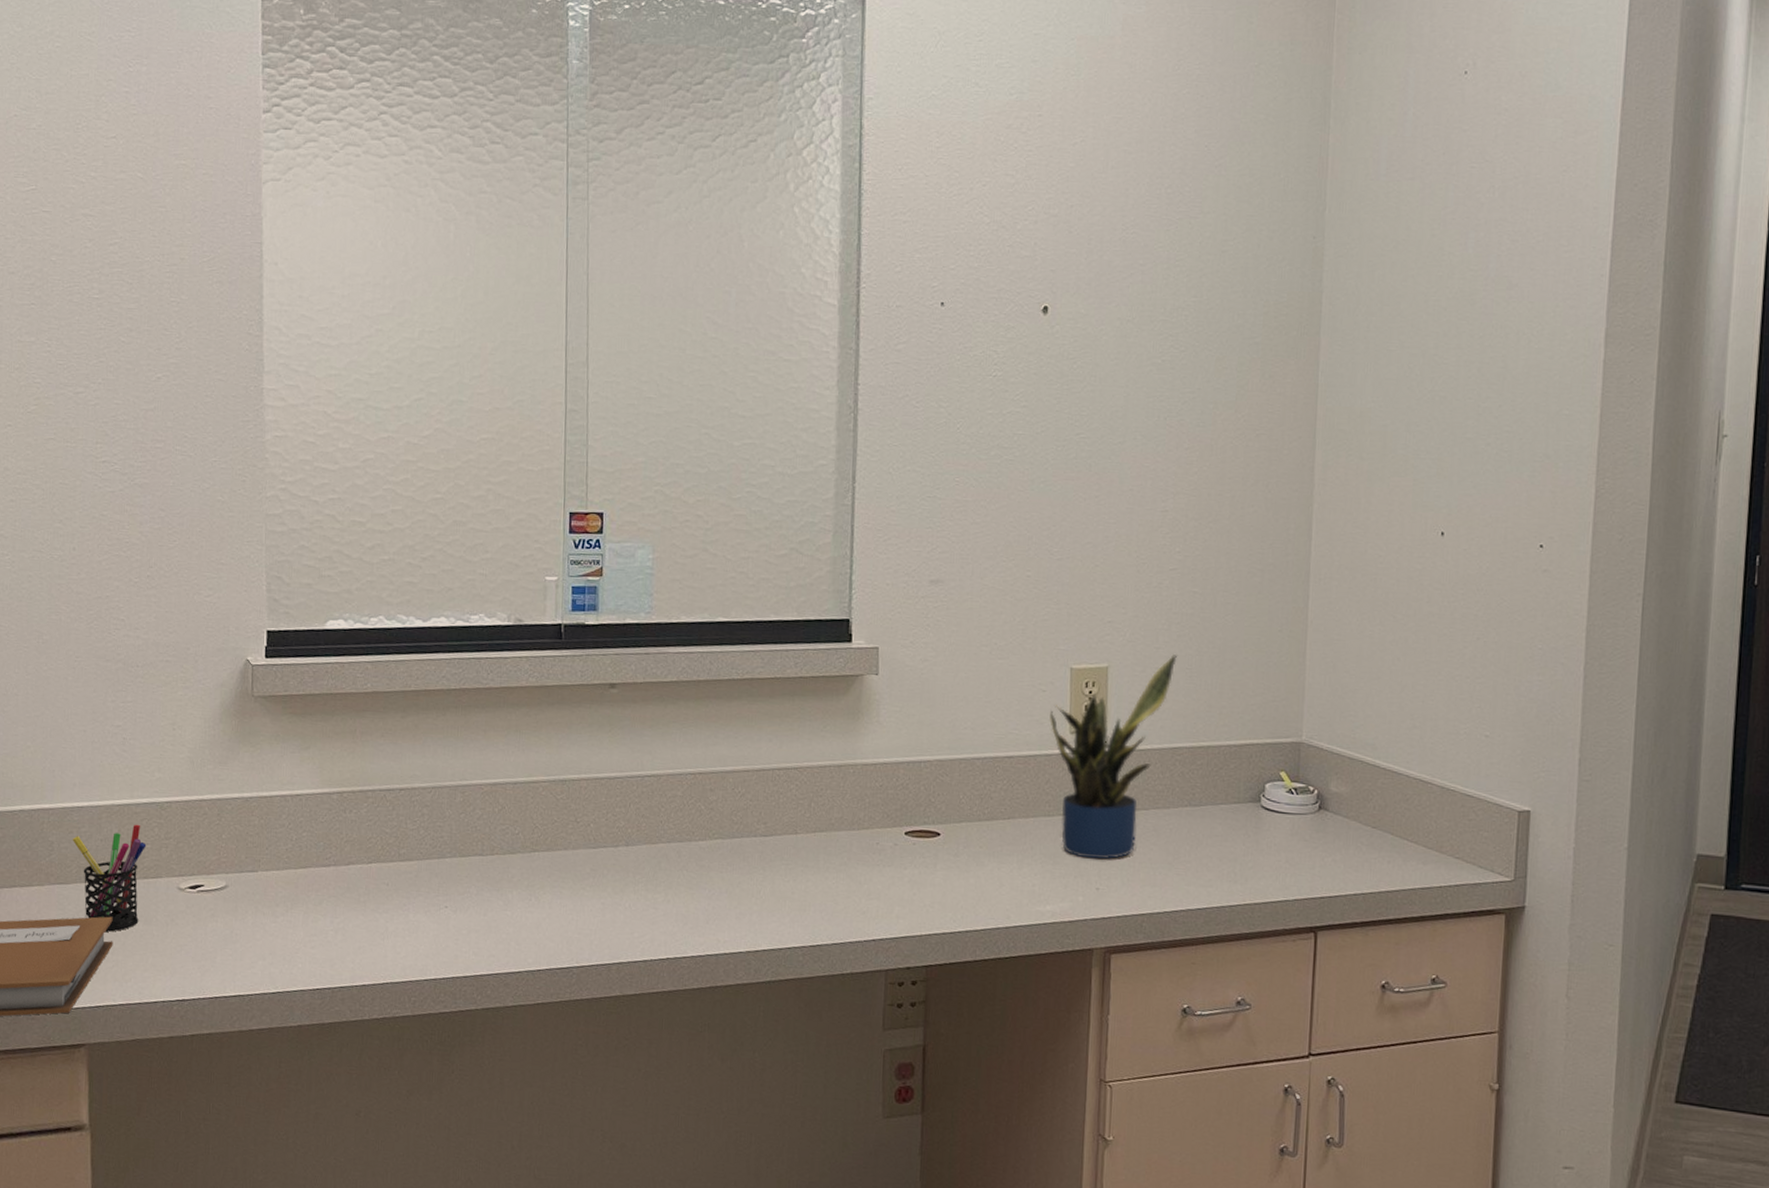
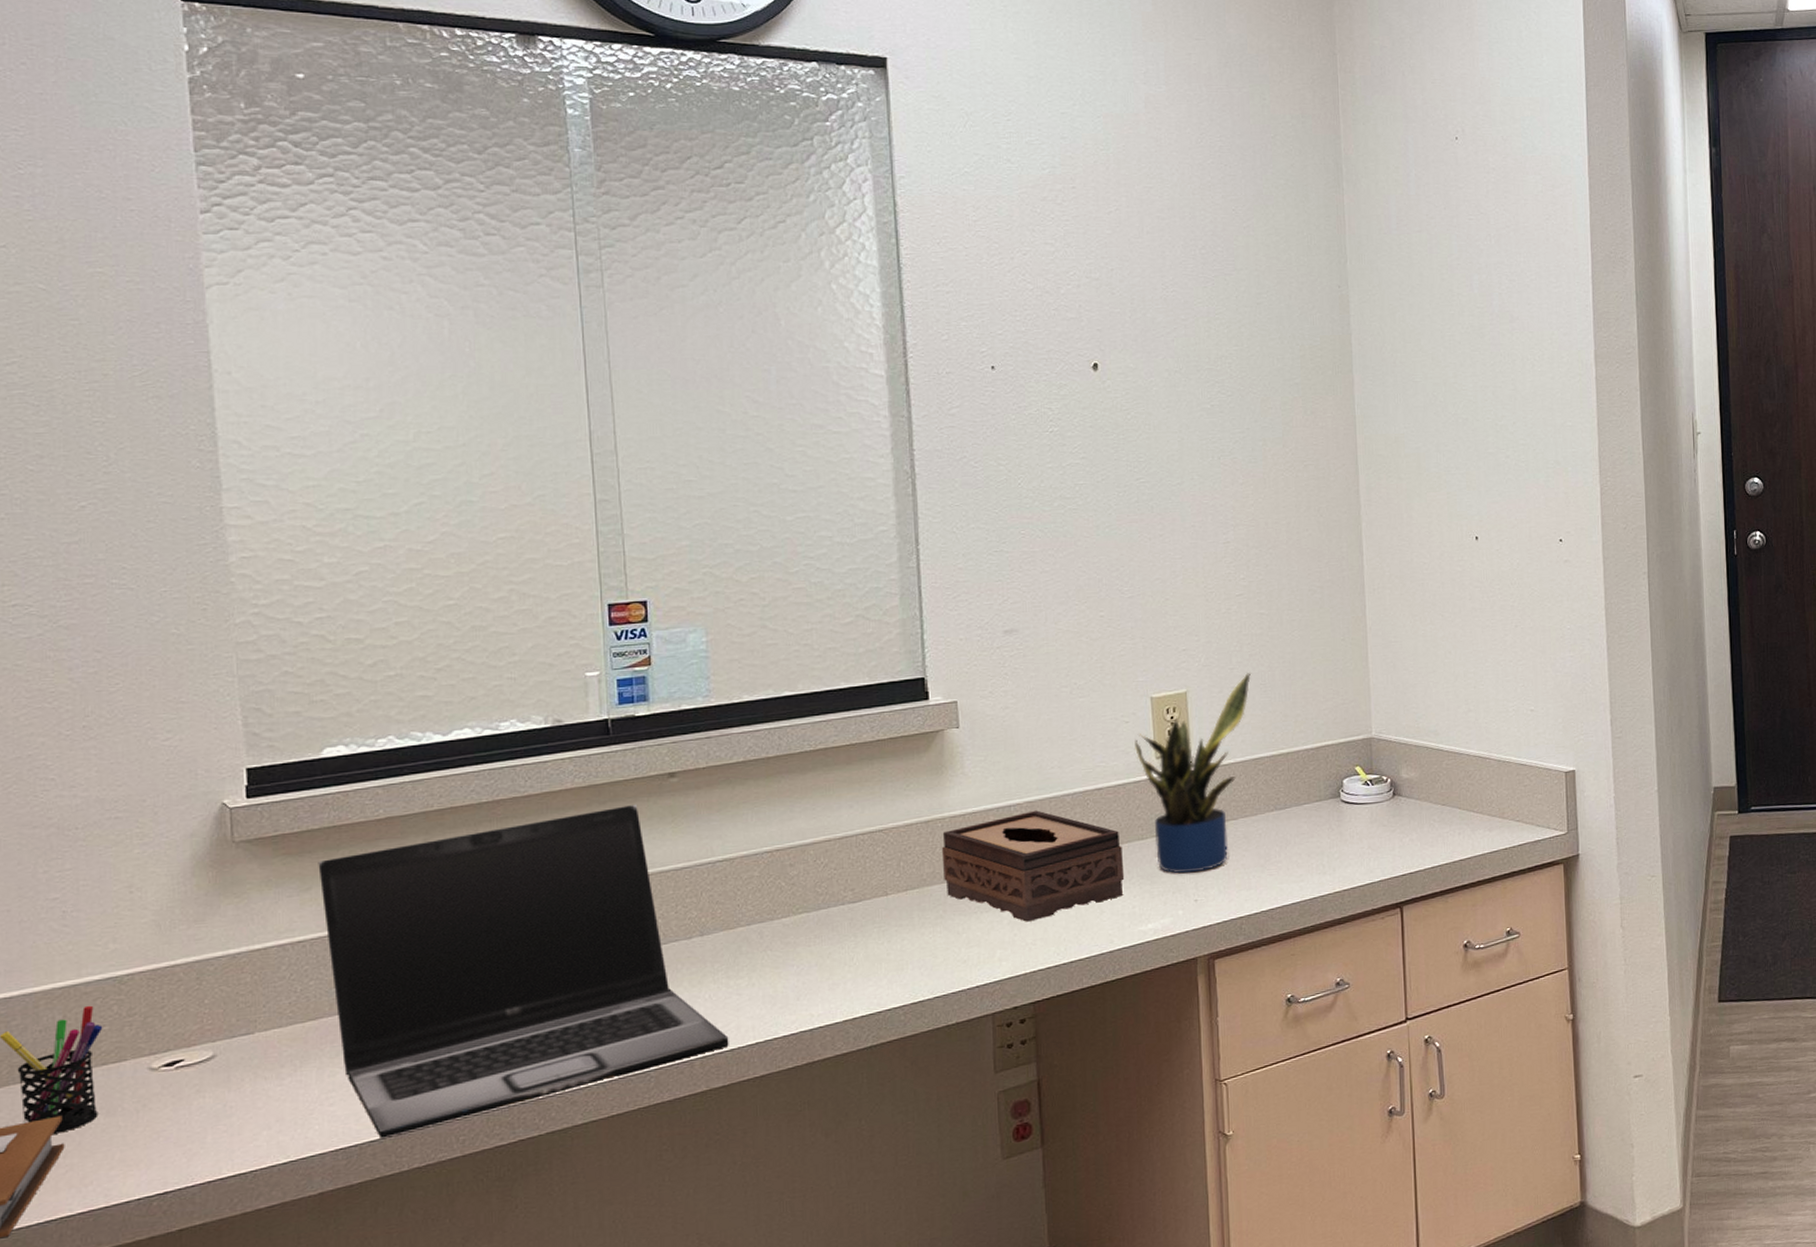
laptop: none [316,709,643,987] -> present [318,804,729,1139]
tissue box: none [851,770,1028,883] -> present [941,810,1125,922]

